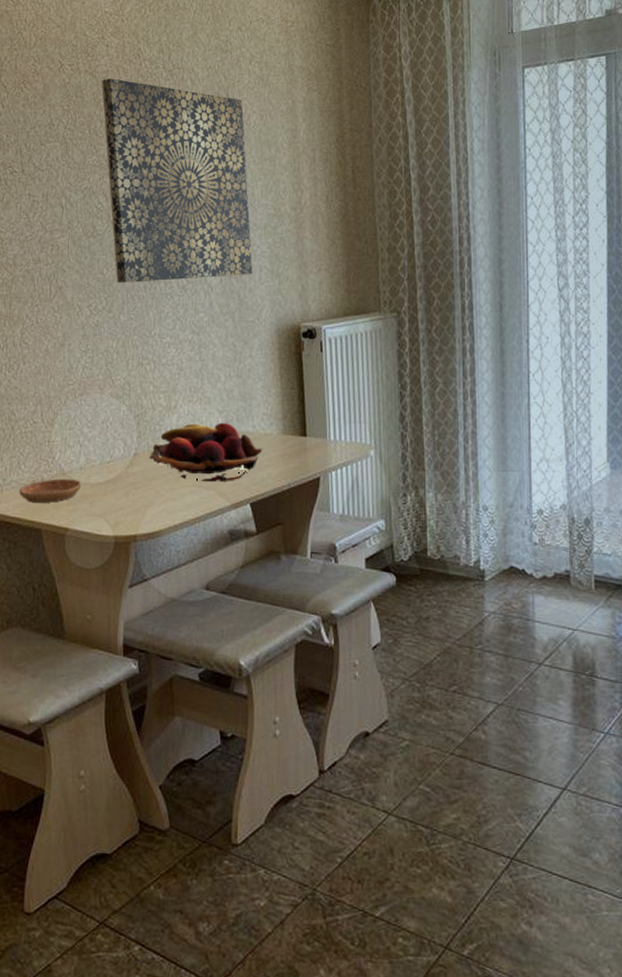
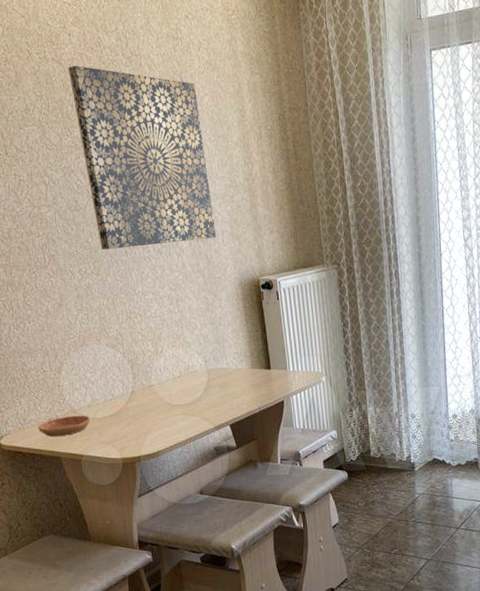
fruit basket: present [149,422,263,481] -> none [144,361,237,410]

